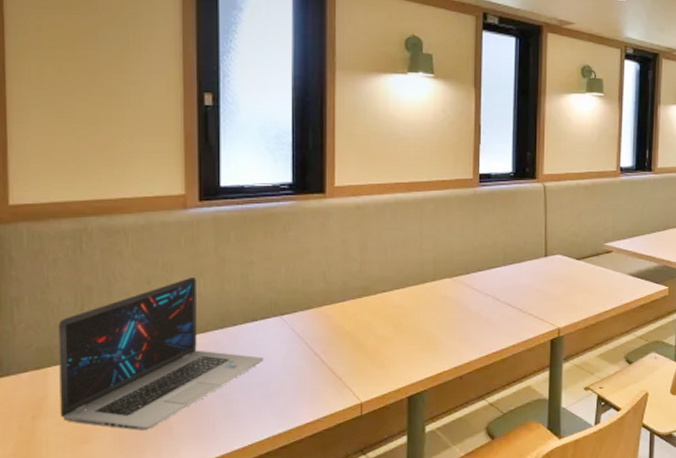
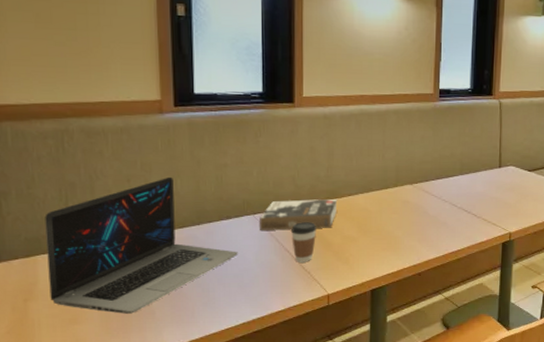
book: none [286,295,372,333] -> present [258,198,338,230]
coffee cup: none [322,322,350,368] -> present [291,222,317,262]

